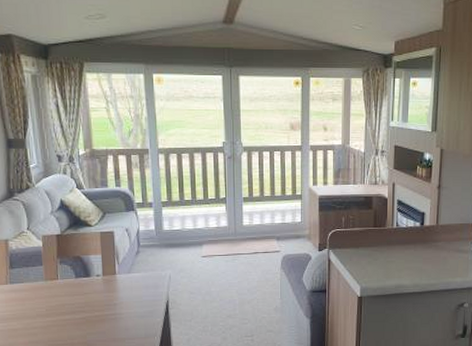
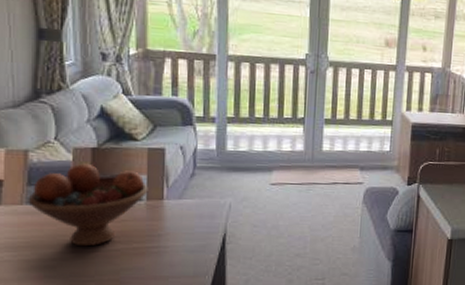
fruit bowl: none [11,248,103,316] -> present [28,163,148,247]

